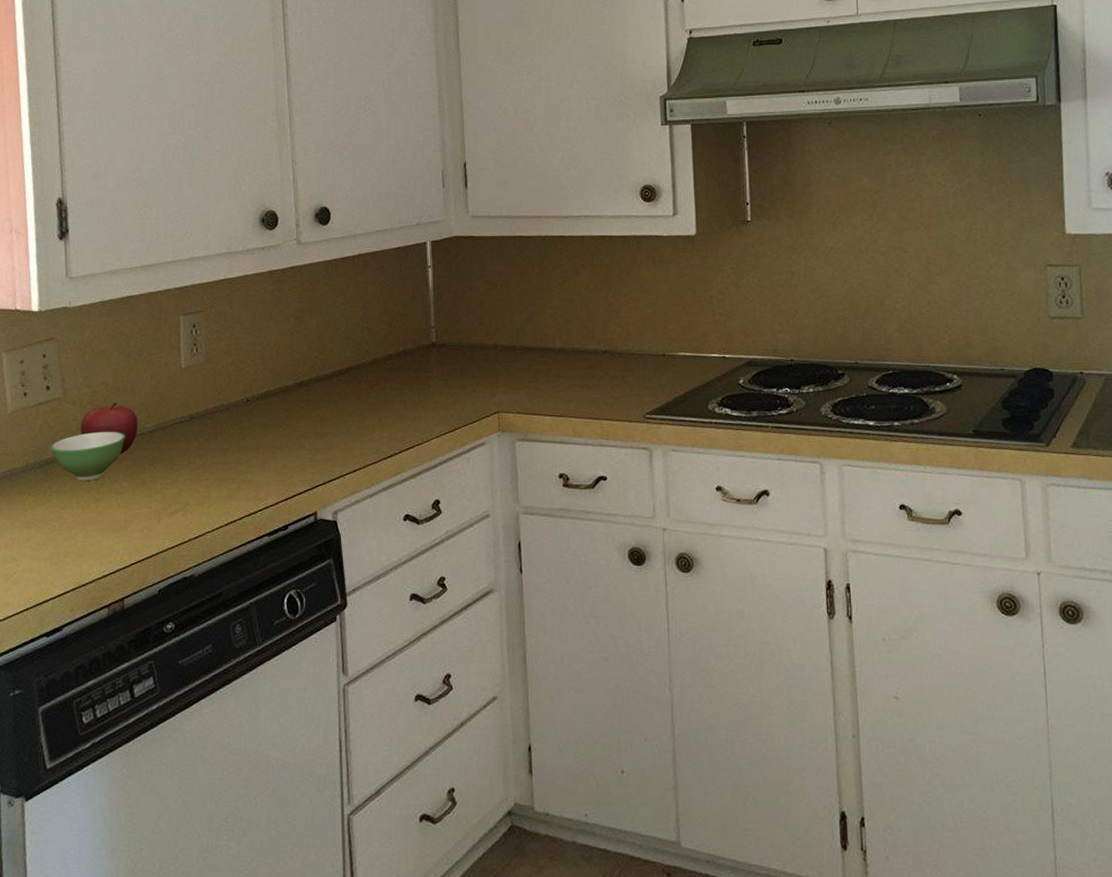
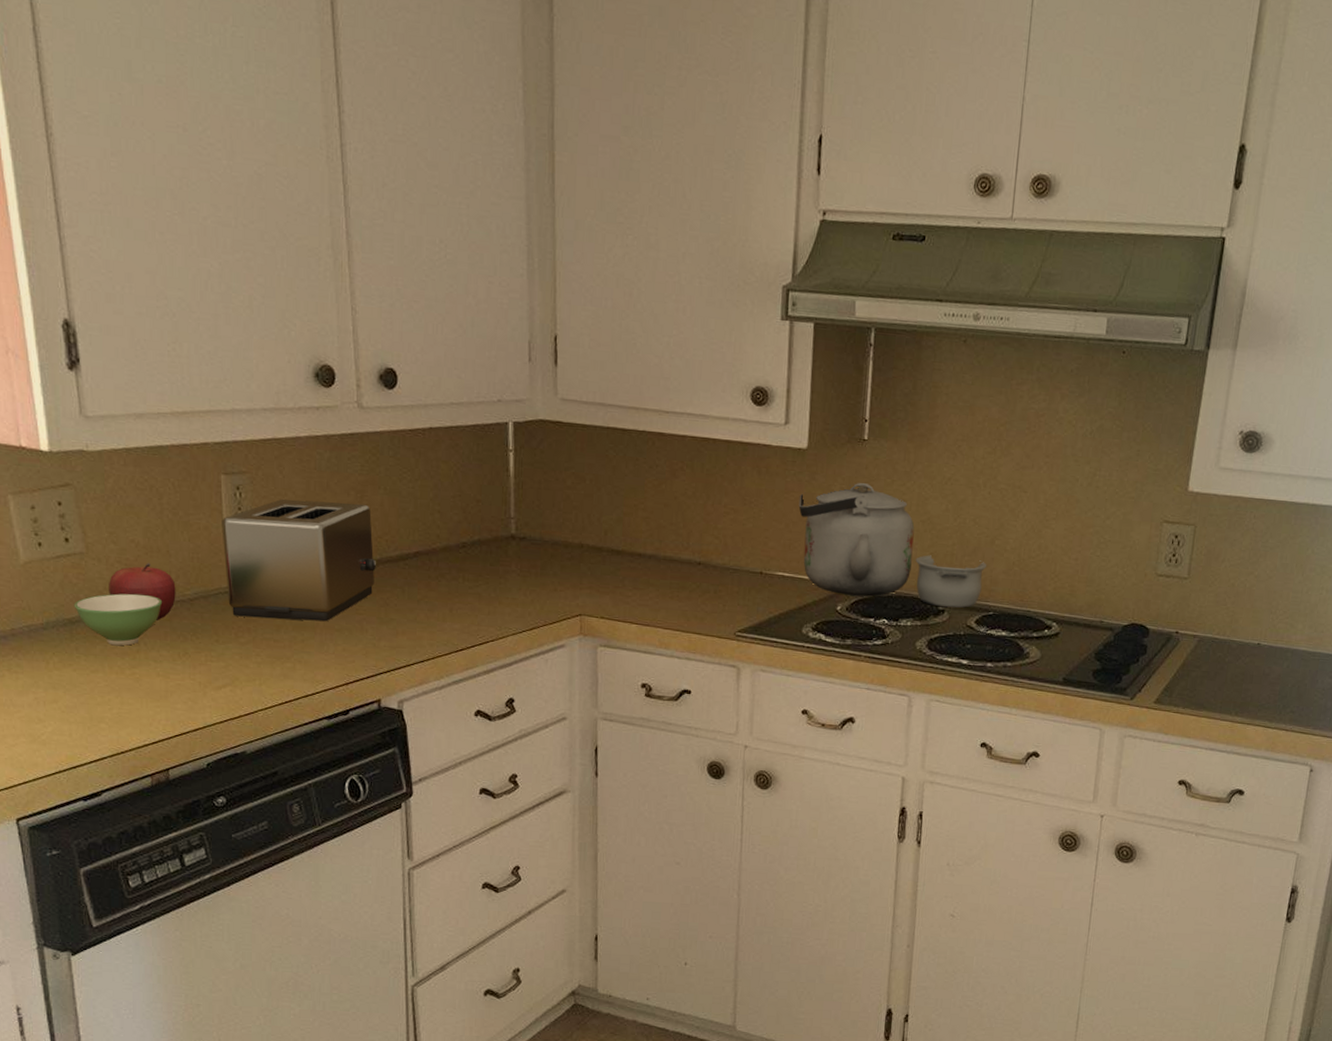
toaster: none [179,328,312,444] -> present [222,498,376,622]
kettle: none [693,260,807,368] -> present [798,482,915,597]
cooking pot: none [810,321,880,371] -> present [915,555,987,609]

